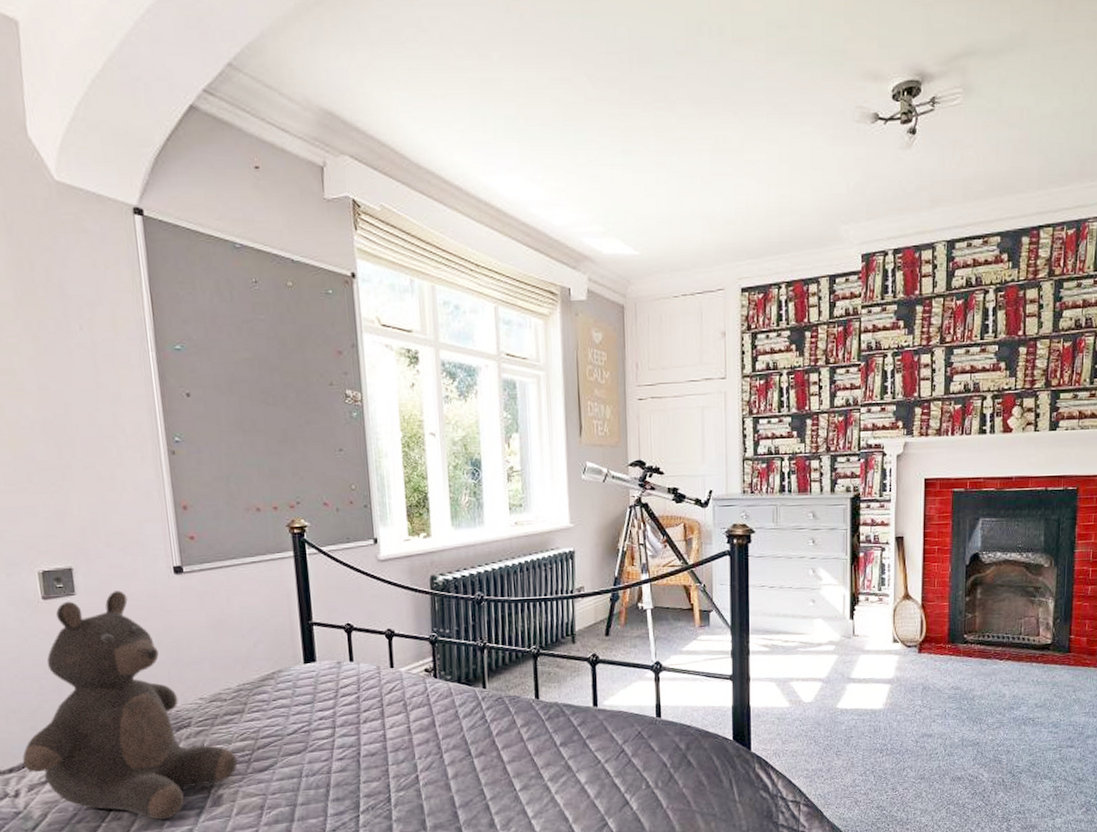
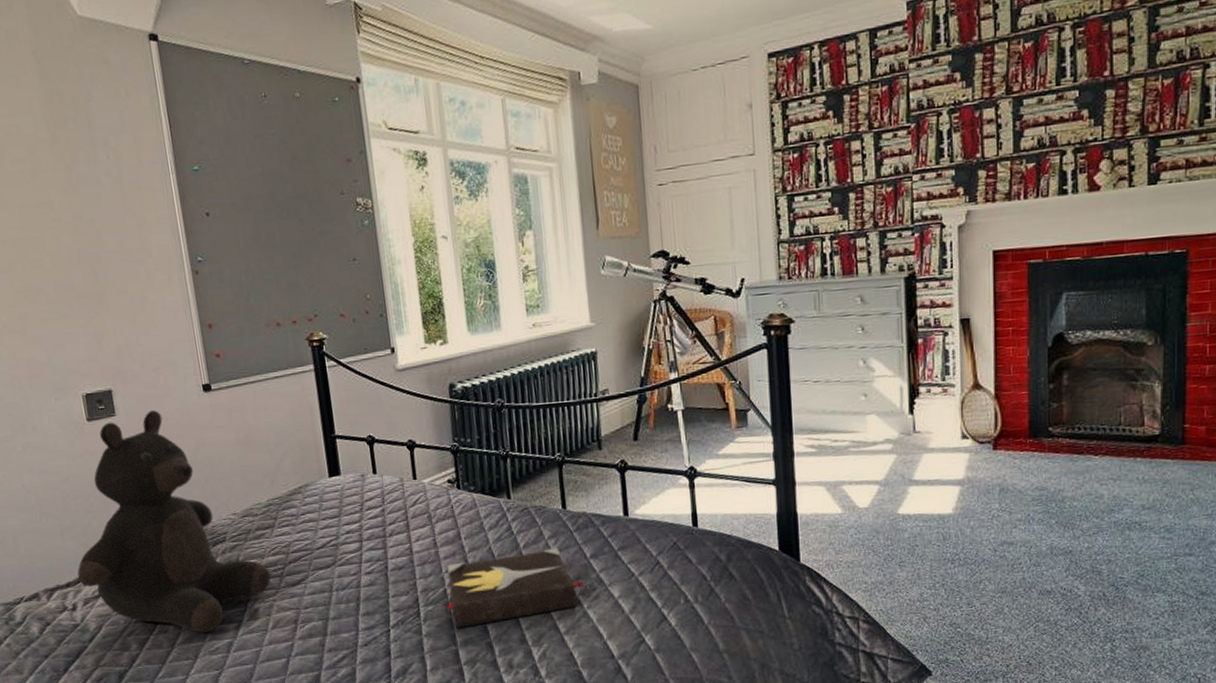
hardback book: none [418,736,556,814] -> present [447,548,587,629]

